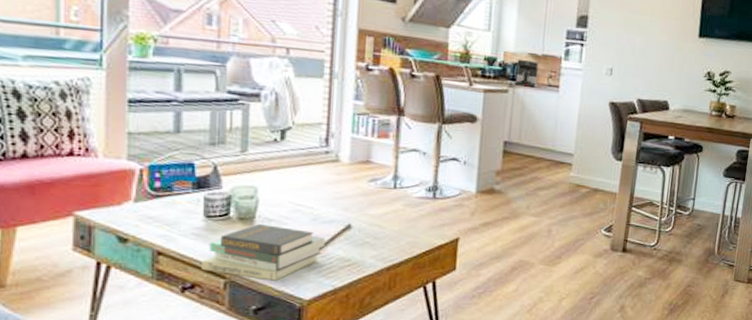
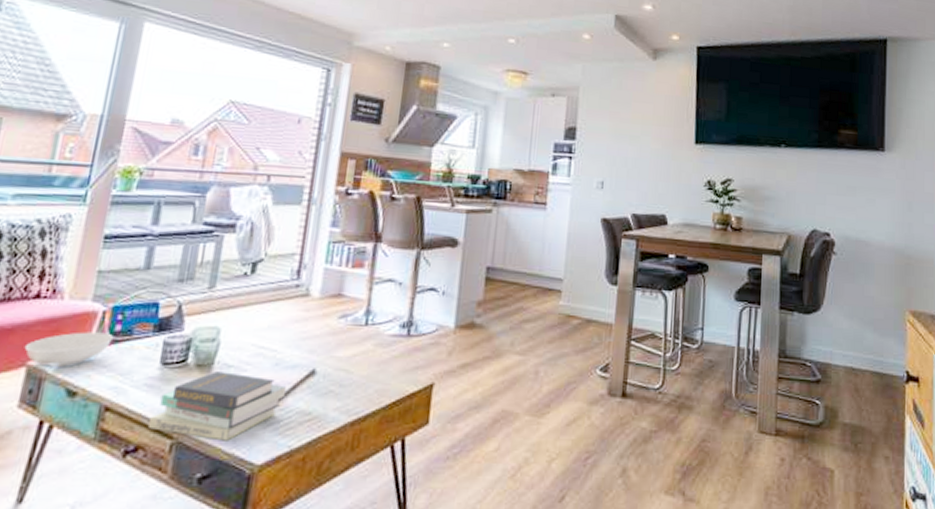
bowl: none [67,187,155,217] -> present [24,332,114,367]
coffee maker: present [514,59,539,89] -> none [498,175,525,207]

